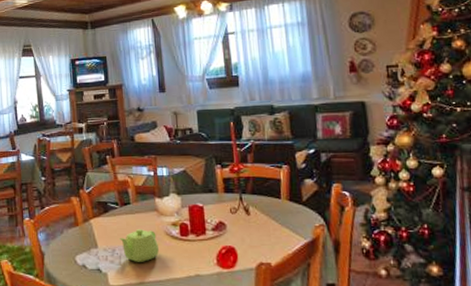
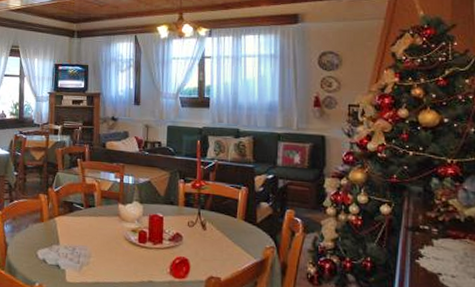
teapot: present [118,228,160,262] -> none [80,231,118,263]

